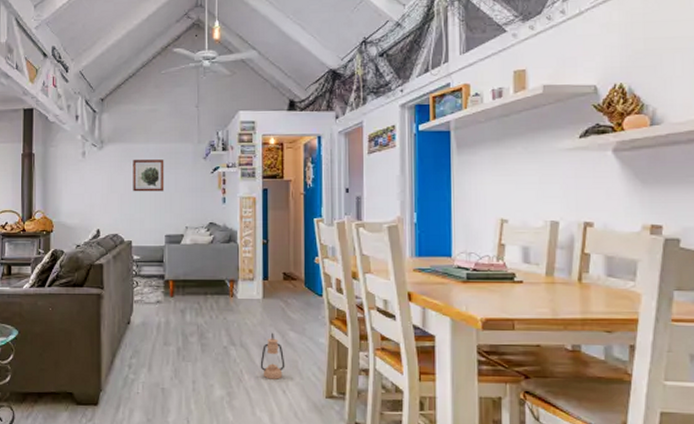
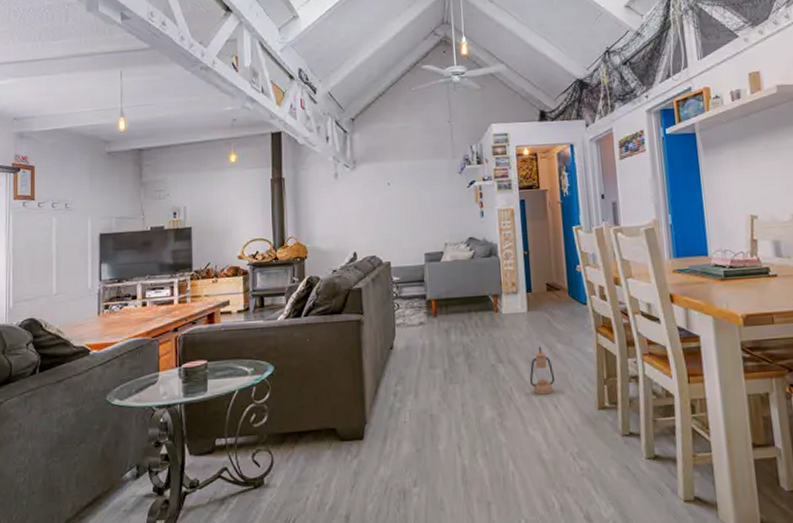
wall art: present [133,160,165,192] -> none [387,176,421,211]

